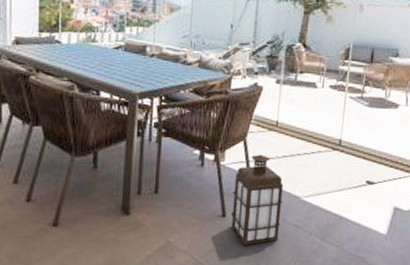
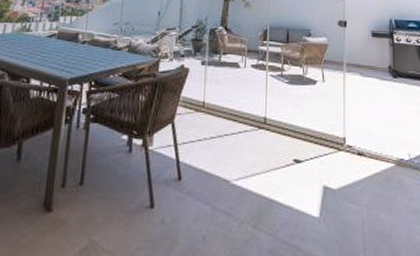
lantern: present [231,154,284,246] -> none [160,137,213,240]

